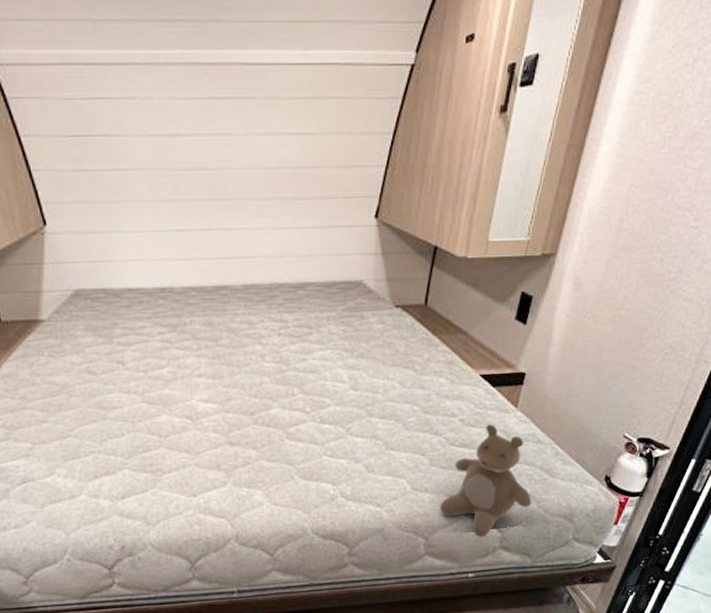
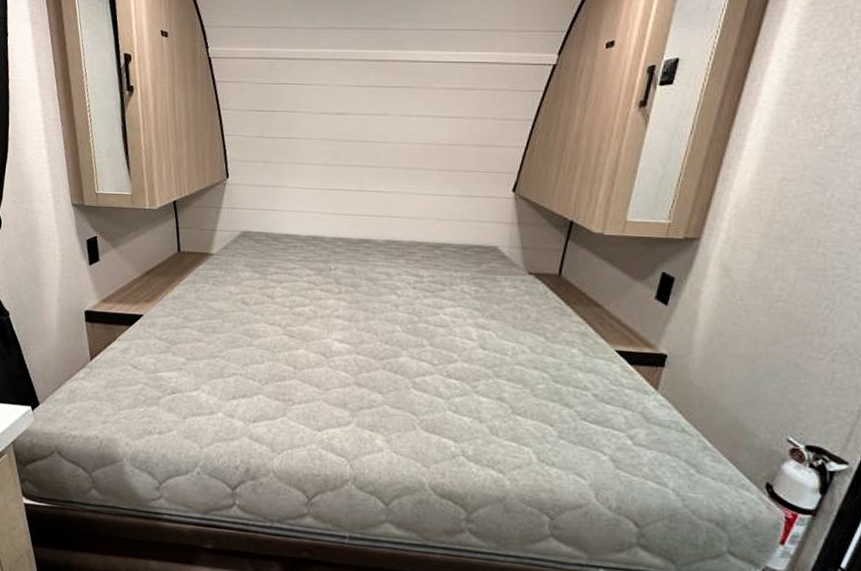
teddy bear: present [440,424,532,538] -> none [568,403,676,529]

